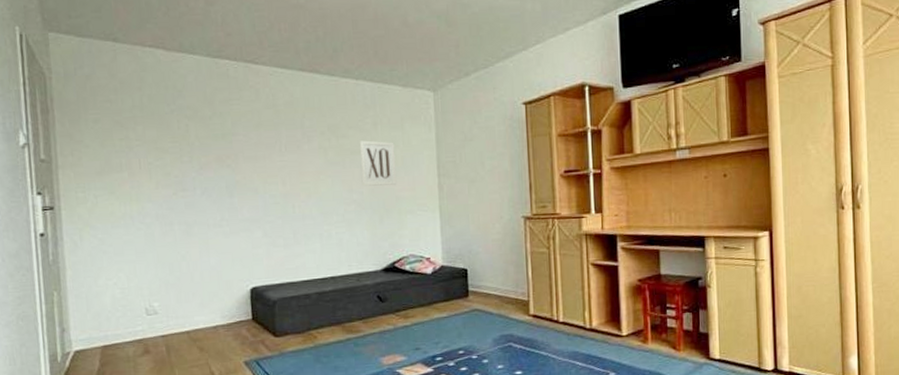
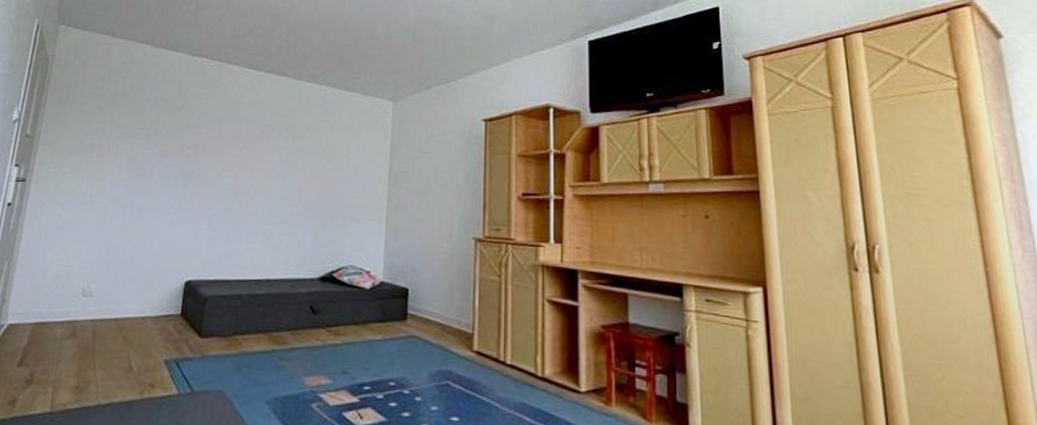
wall art: present [359,140,397,186] -> none [311,143,349,190]

